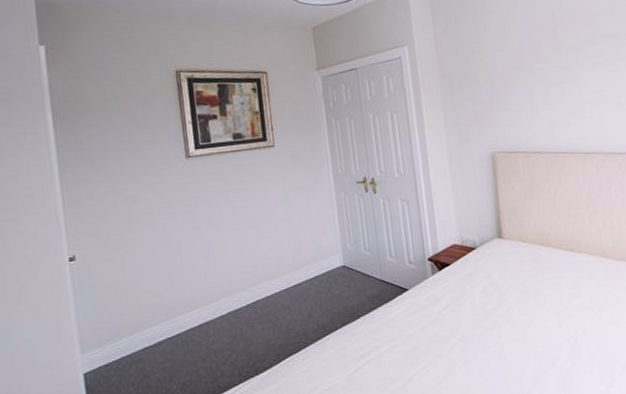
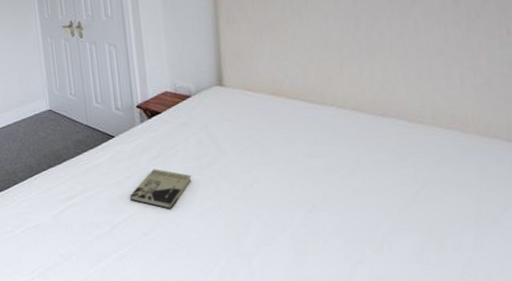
book: none [422,318,479,357] -> present [129,169,192,210]

